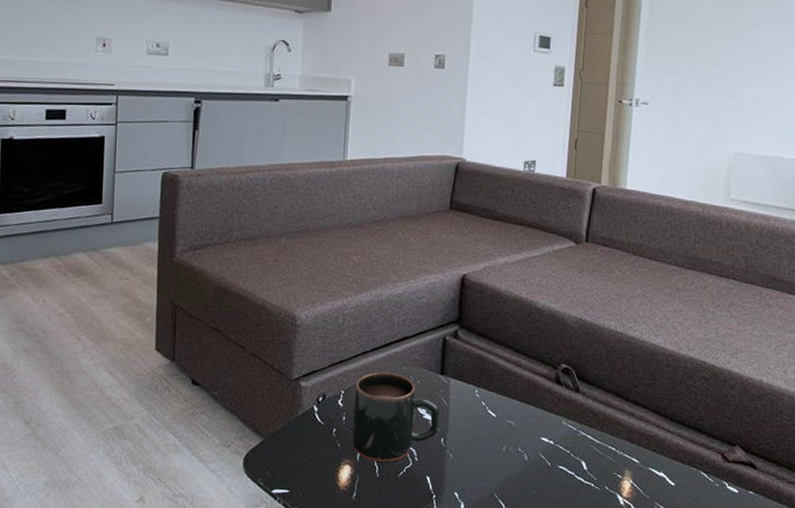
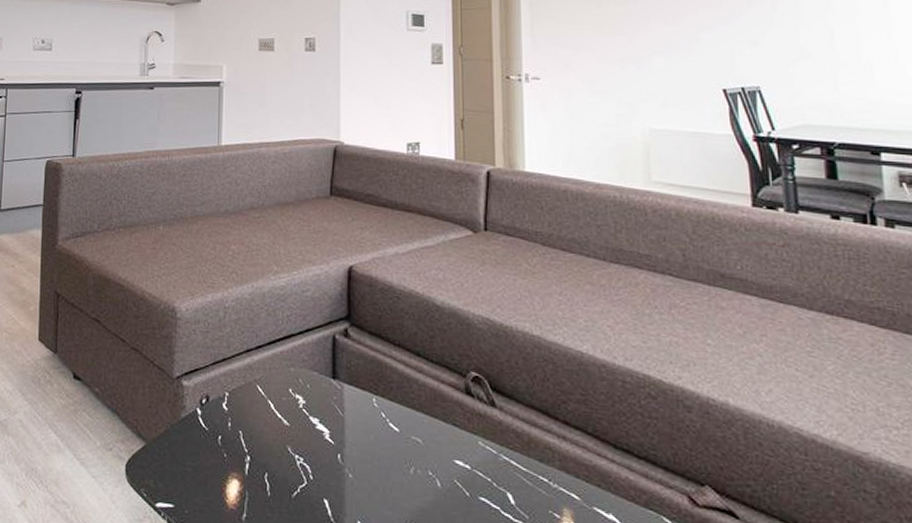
mug: present [352,372,440,462] -> none [238,373,334,479]

